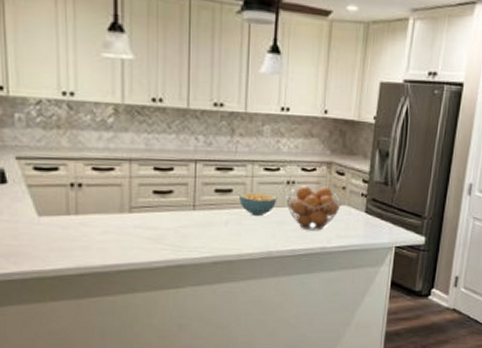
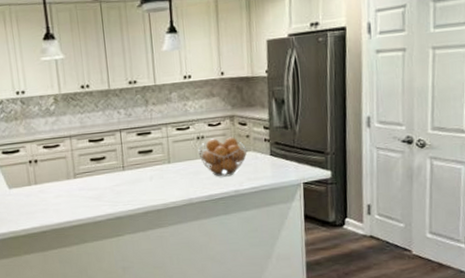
cereal bowl: present [239,192,278,217] -> none [159,149,191,170]

